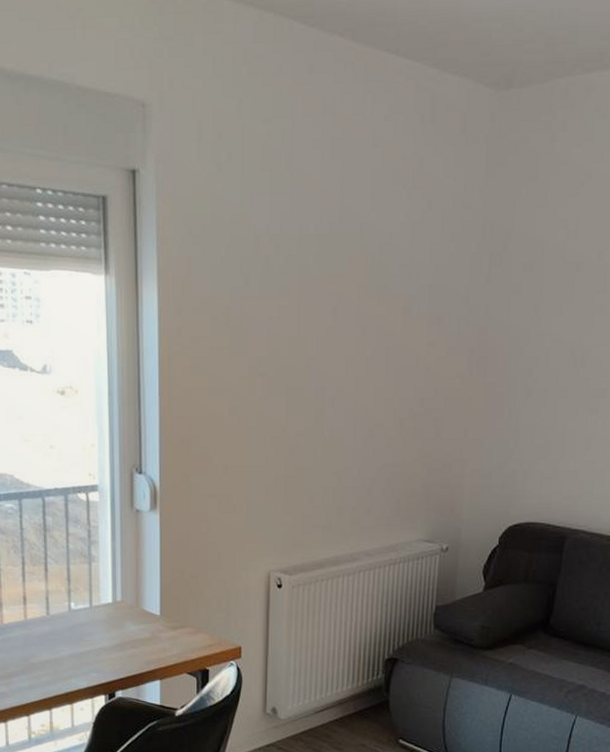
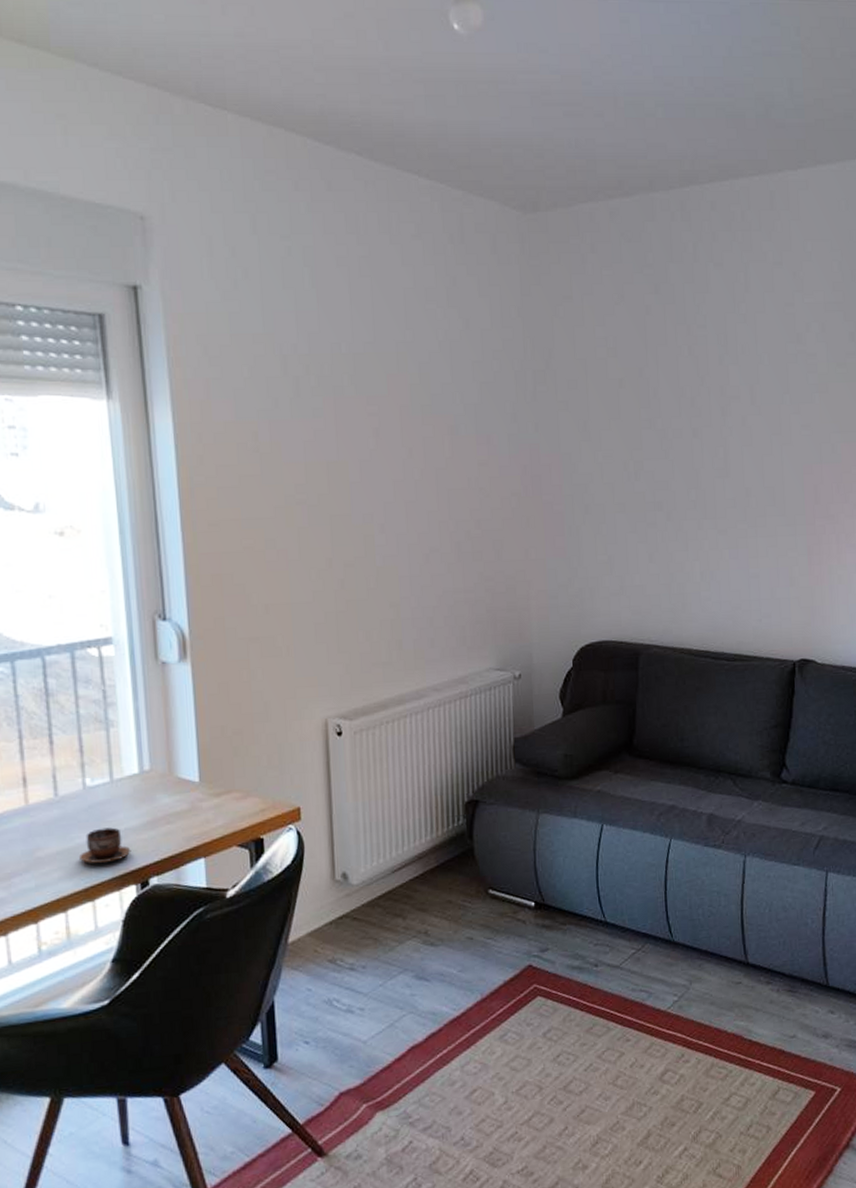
cup: none [62,645,103,675] -> present [78,827,131,864]

